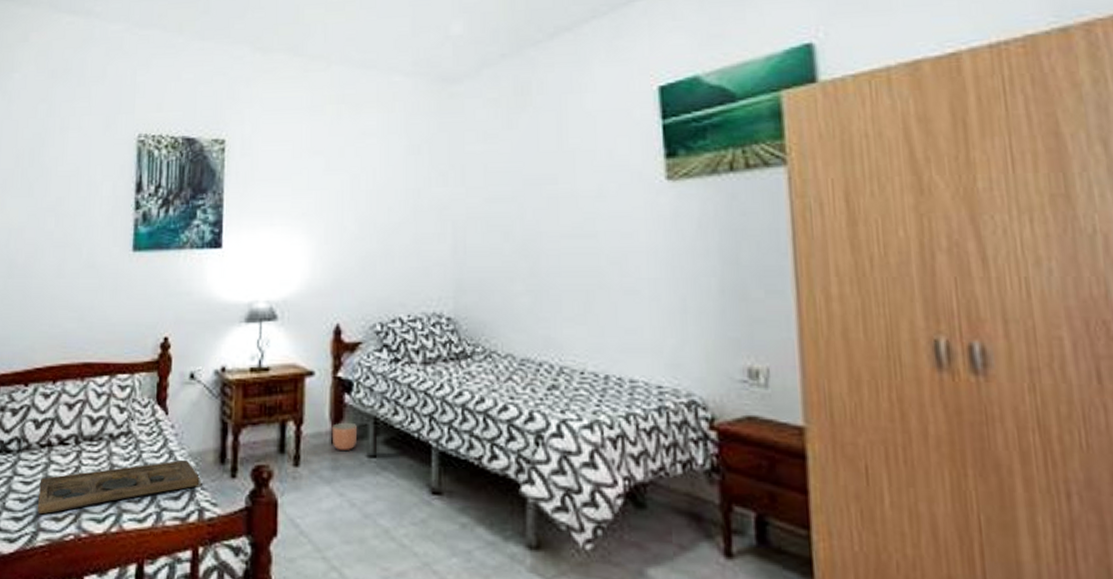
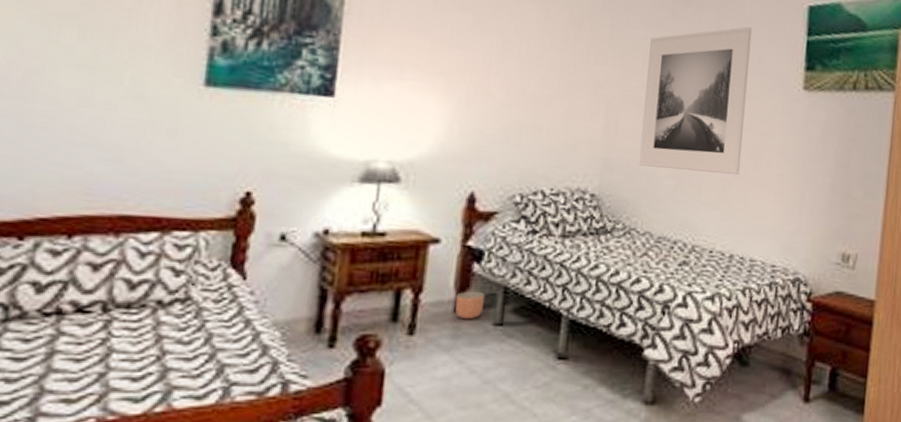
decorative tray: present [37,459,200,515] -> none [35,329,286,397]
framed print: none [489,121,604,285] -> present [639,26,752,176]

